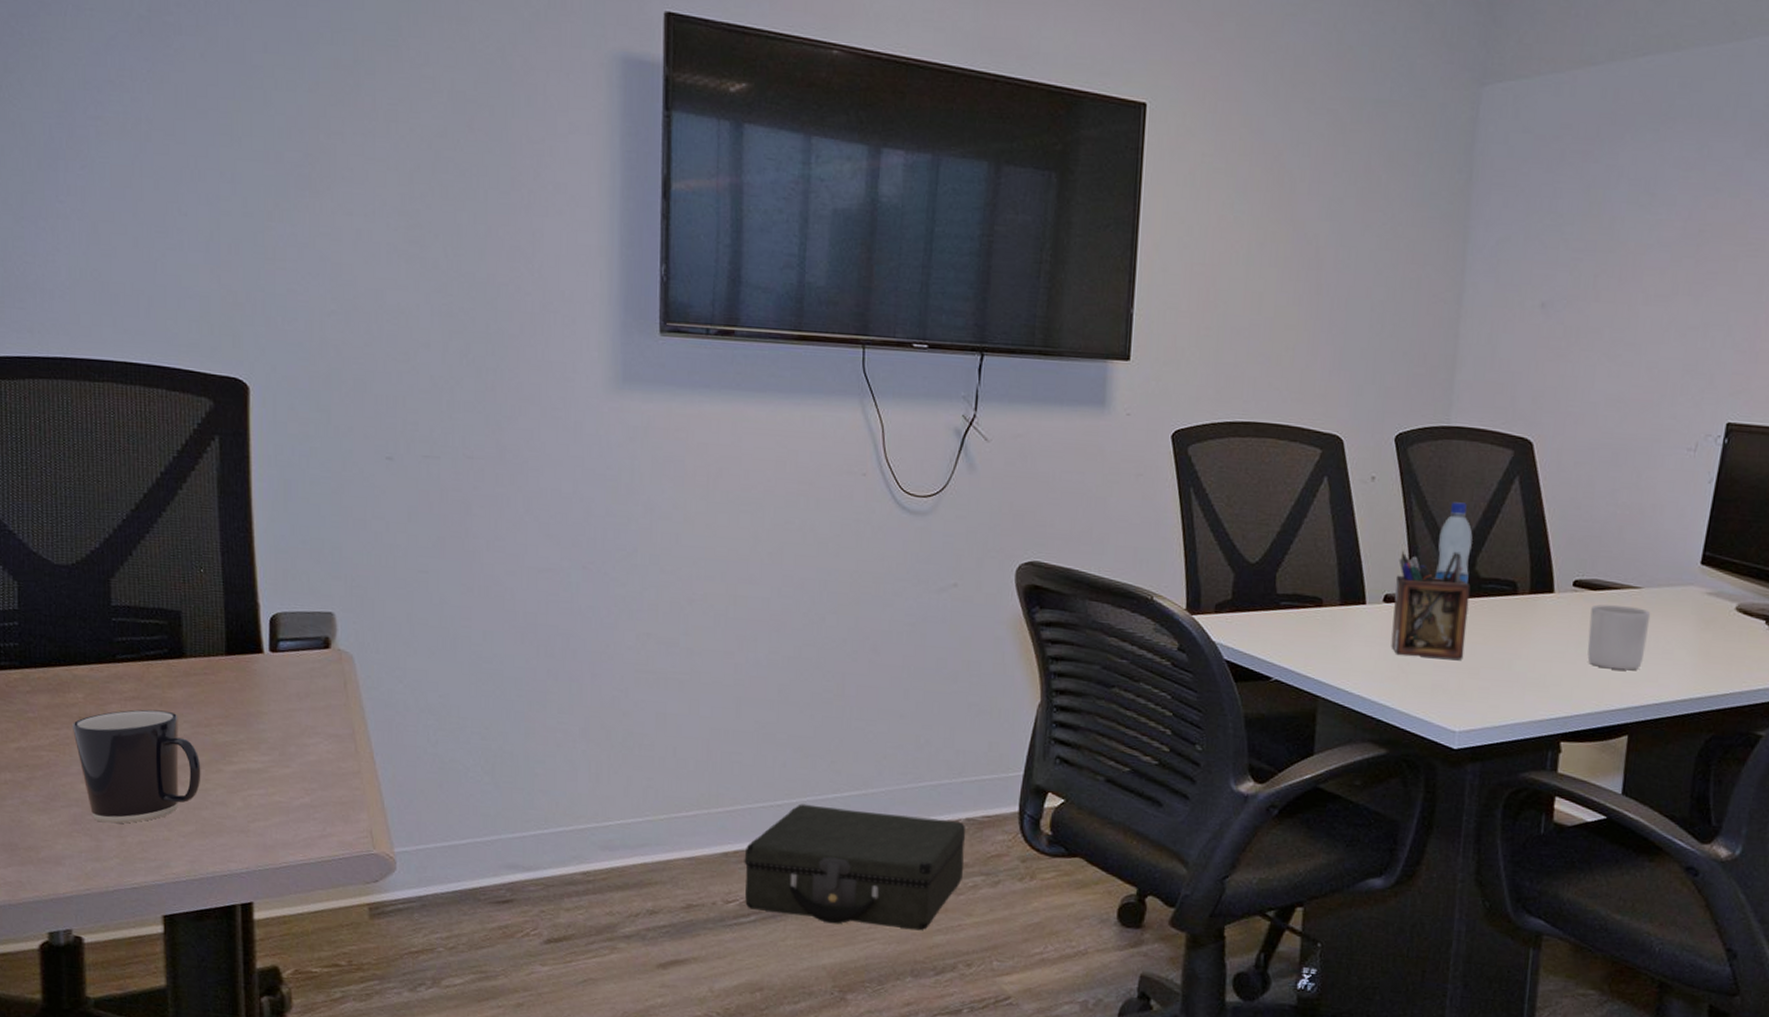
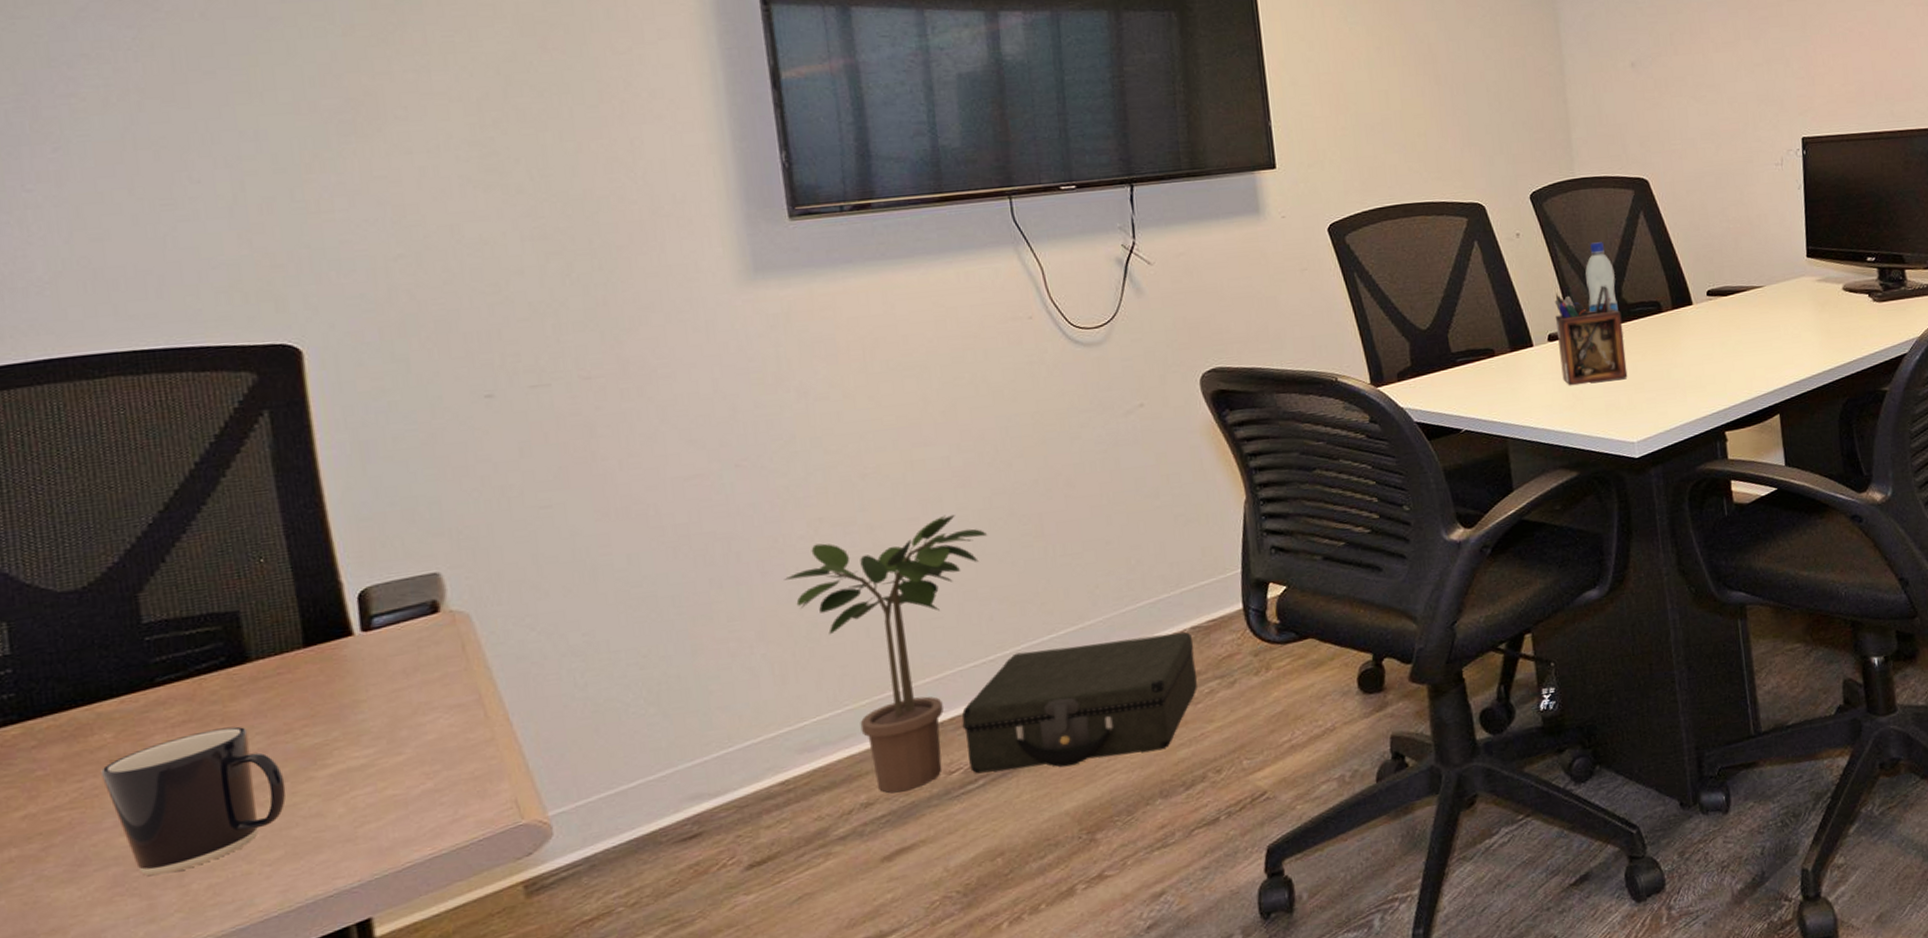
potted plant: none [610,655,792,909] -> present [784,515,987,793]
mug: present [1587,604,1651,671] -> none [1726,303,1778,361]

